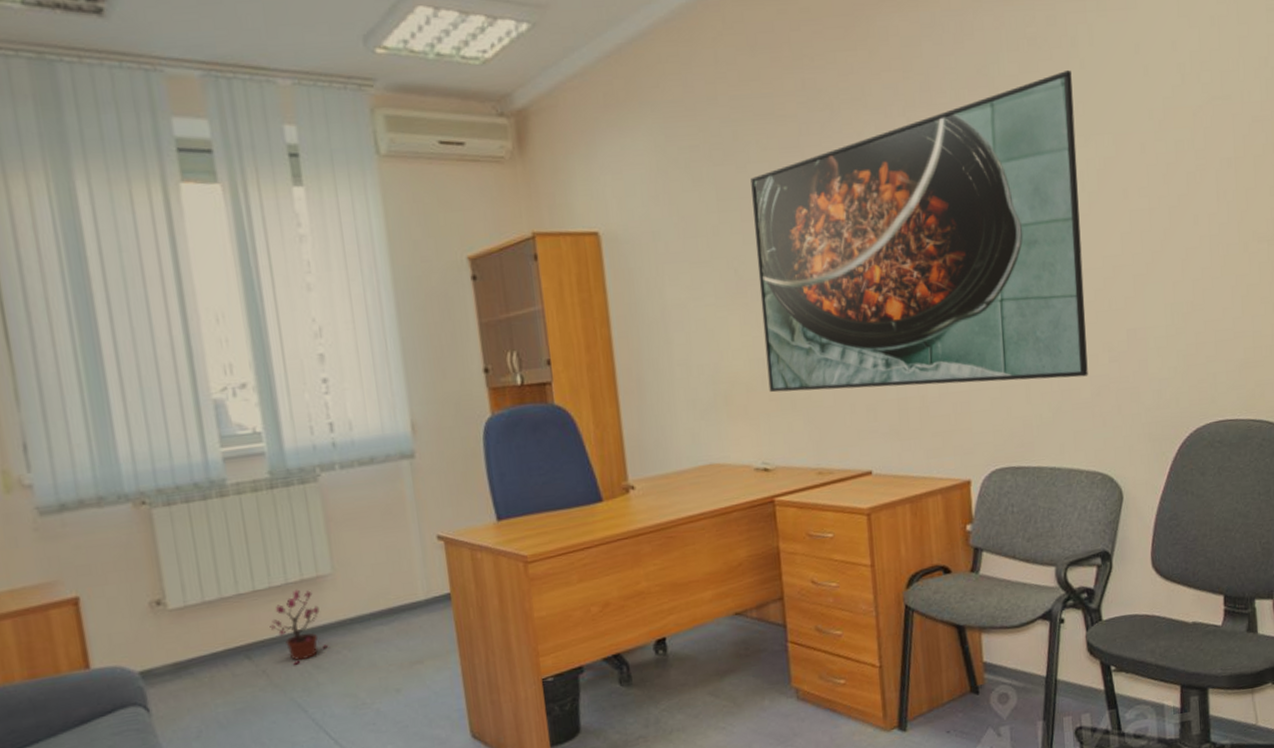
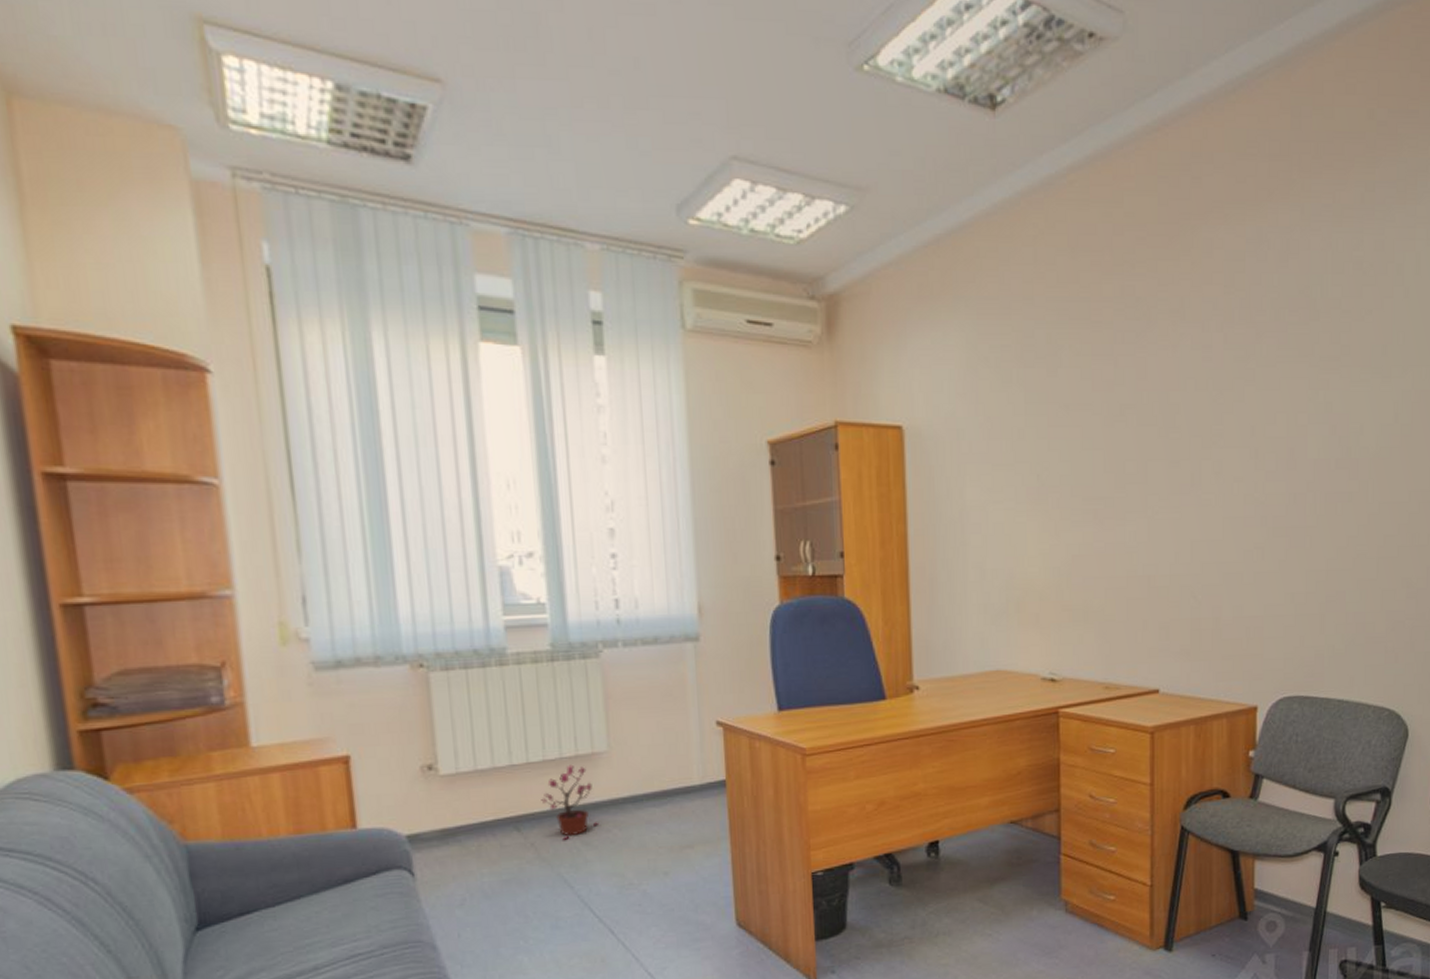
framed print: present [750,70,1088,393] -> none [1060,298,1395,611]

